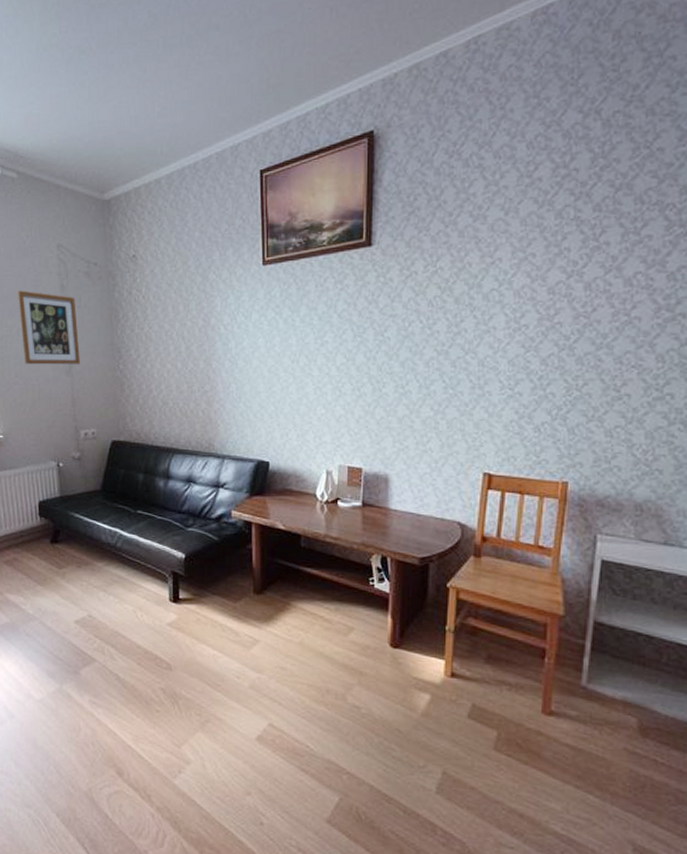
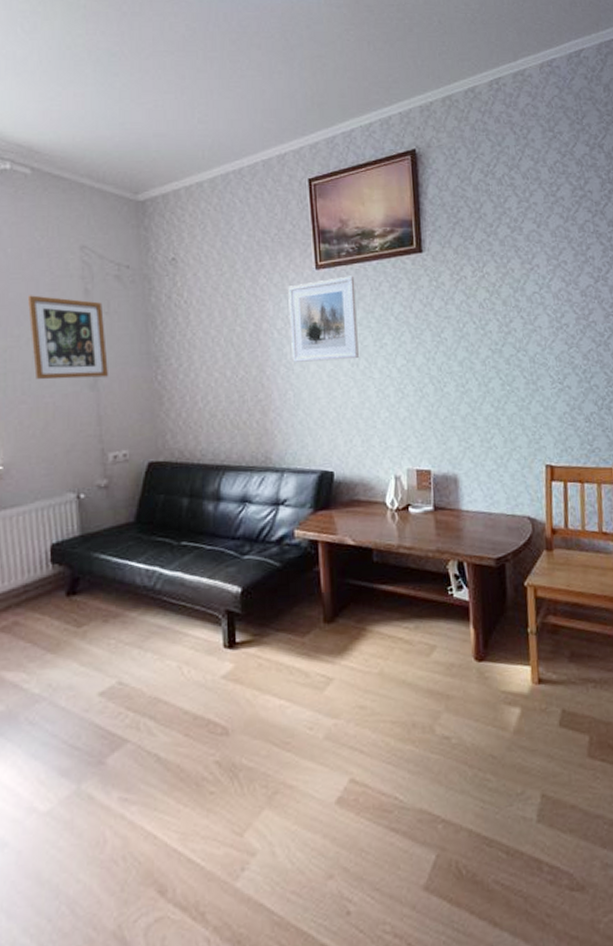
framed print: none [235,271,300,357] -> present [288,275,359,362]

